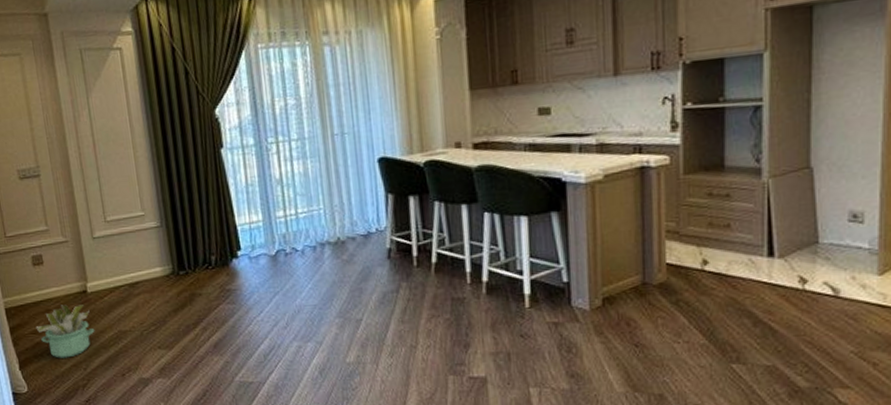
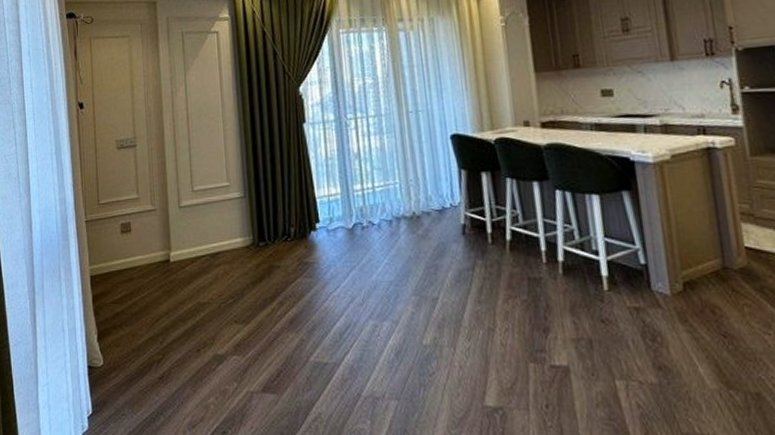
decorative plant: present [35,304,95,358] -> none [117,273,174,330]

